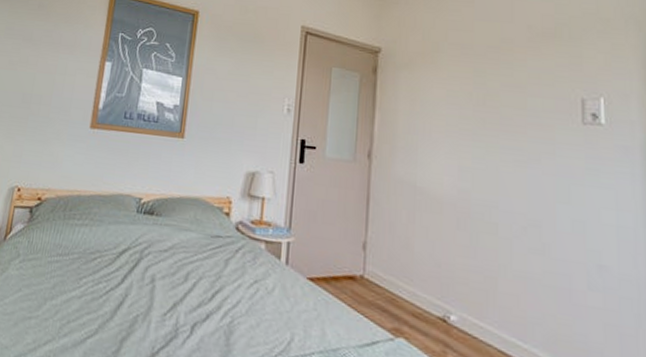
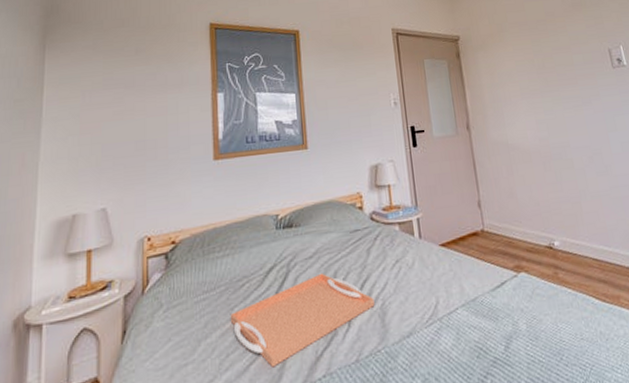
serving tray: none [76,269,223,349] -> present [230,273,375,368]

